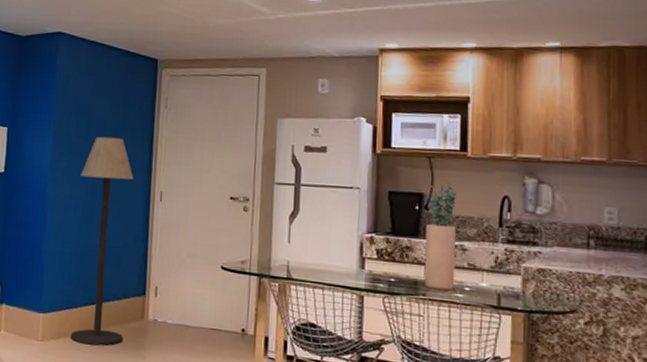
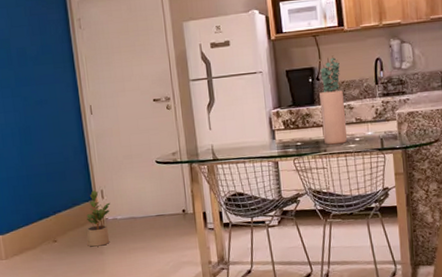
floor lamp: present [70,136,133,346] -> none [11,63,81,254]
potted plant: none [129,284,164,350] -> present [86,190,111,247]

